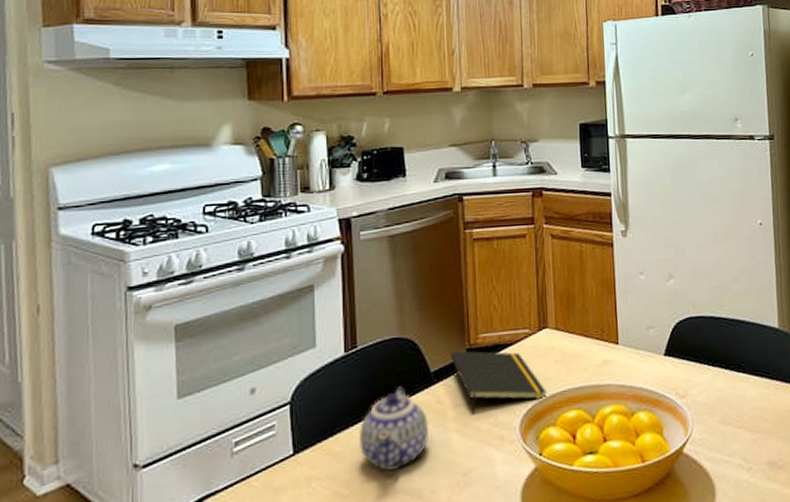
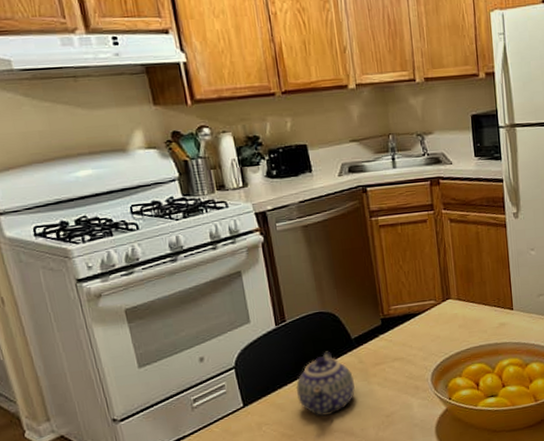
notepad: present [450,350,547,415] -> none [367,320,453,371]

